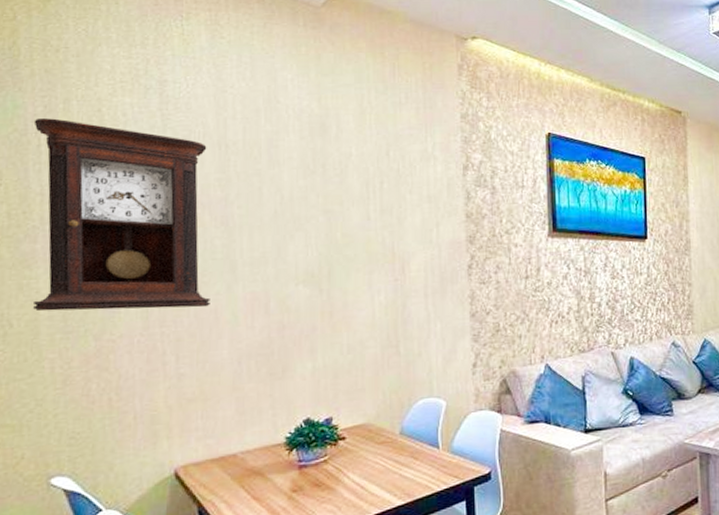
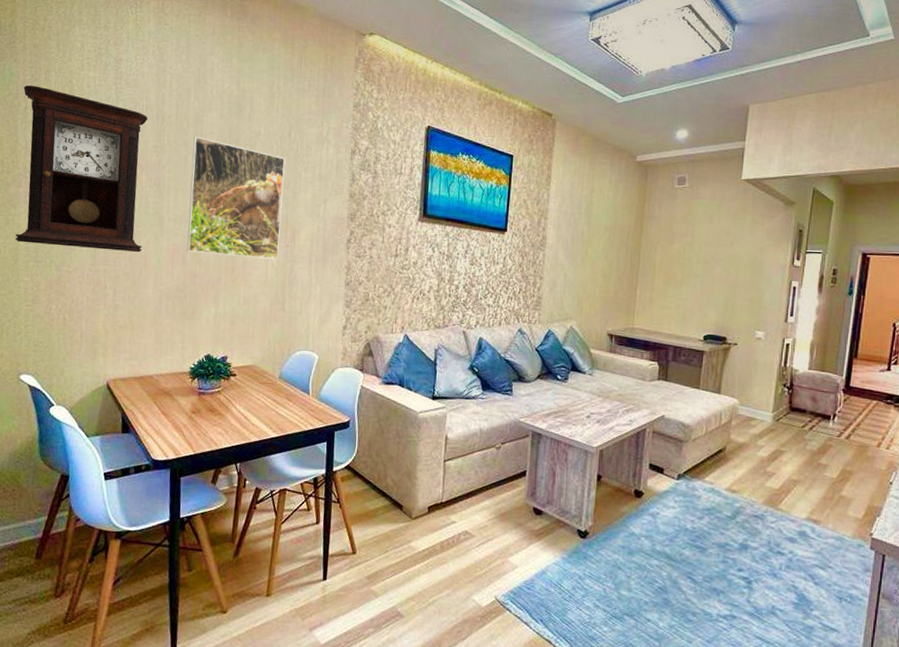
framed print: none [268,163,386,300] -> present [186,136,286,260]

